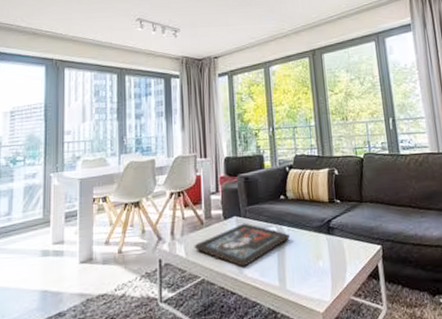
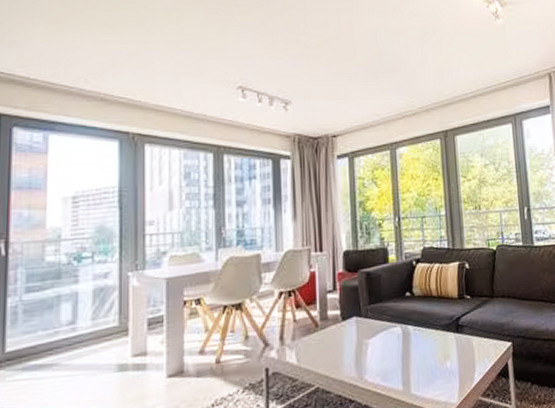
religious icon: present [194,223,291,267] -> none [307,323,417,372]

